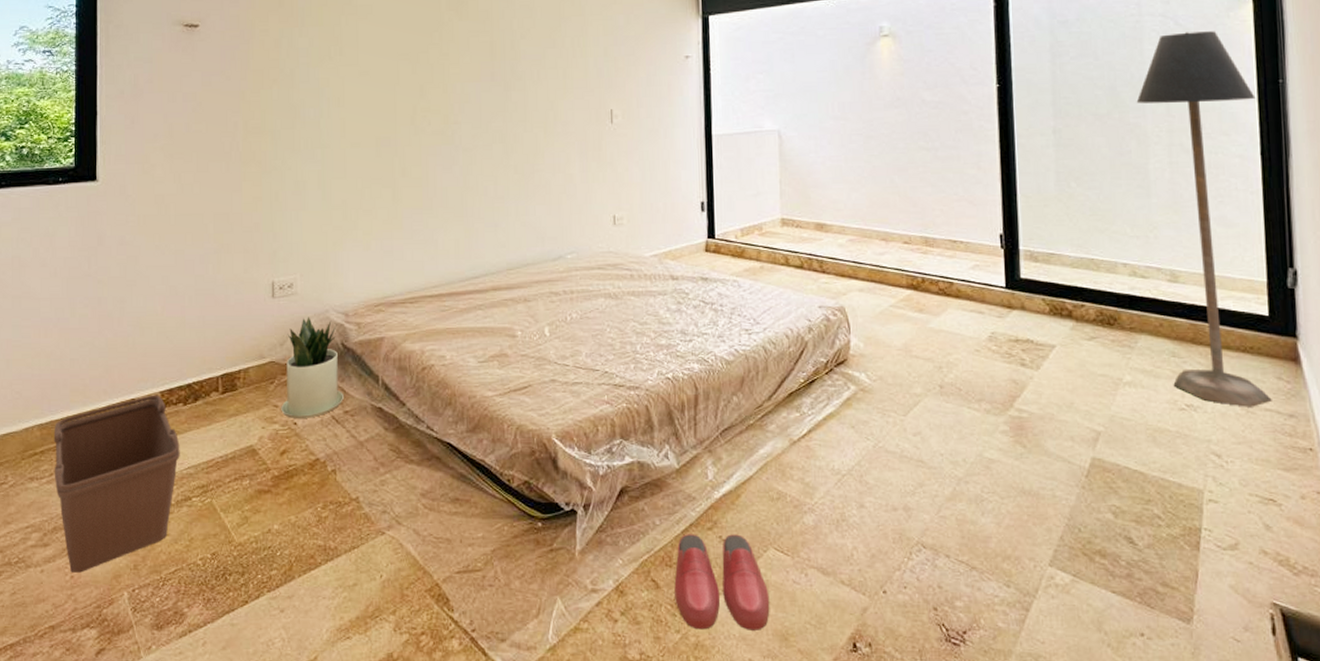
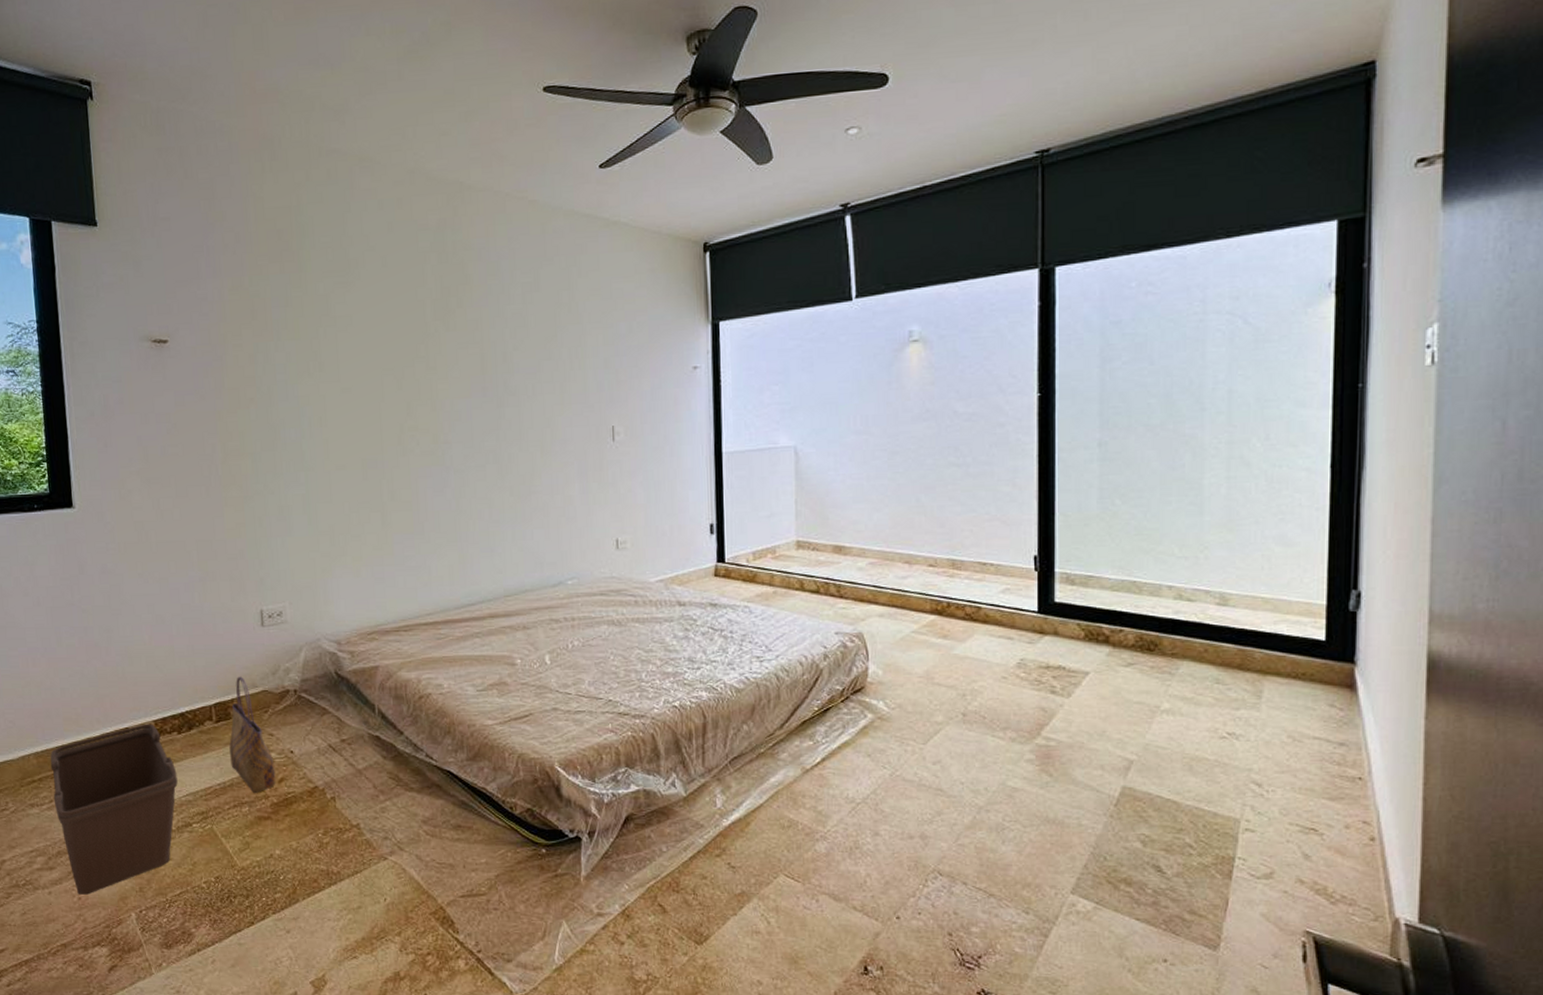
tote bag: none [234,347,278,465] -> present [229,676,276,793]
planter: present [281,317,345,418] -> none [276,645,341,747]
slippers: present [674,534,770,630] -> none [681,861,780,954]
floor lamp: present [1136,31,1273,407] -> none [1194,330,1330,735]

